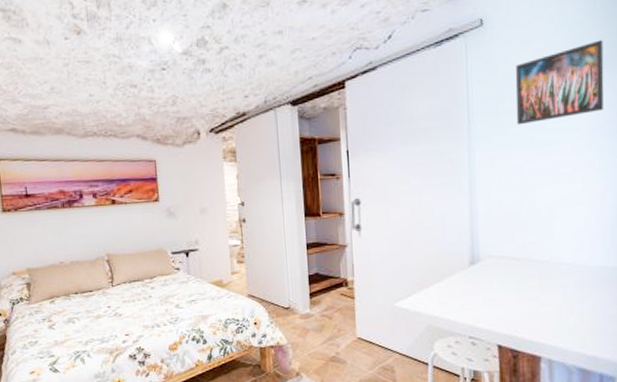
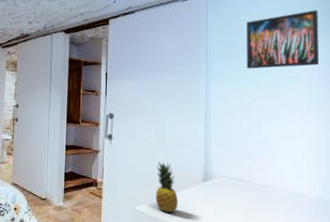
fruit: none [415,249,442,305] -> present [155,162,178,212]

